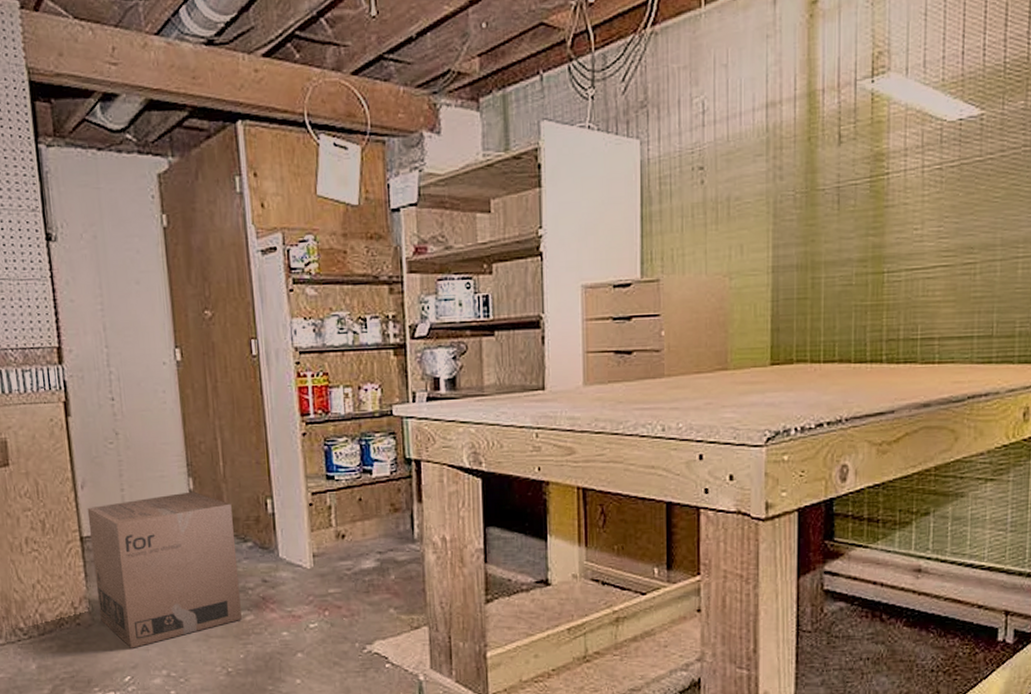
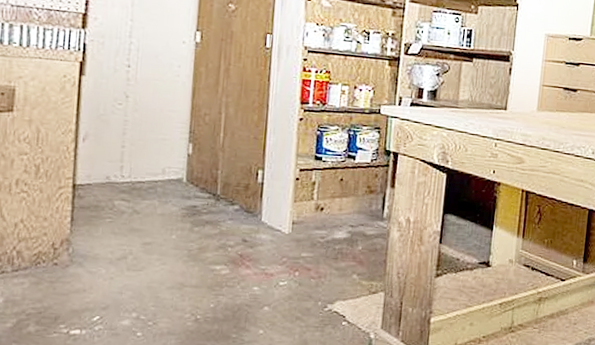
cardboard box: present [87,491,243,648] -> none [79,155,225,291]

